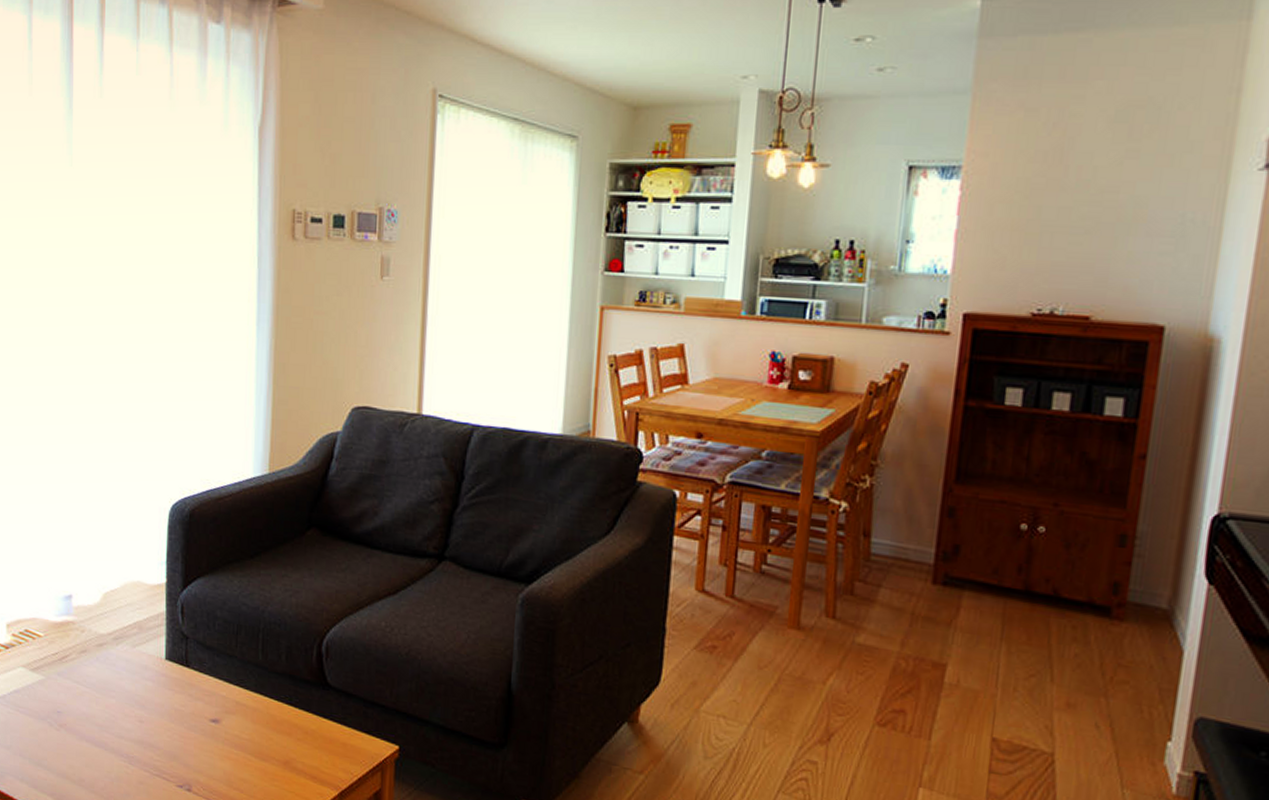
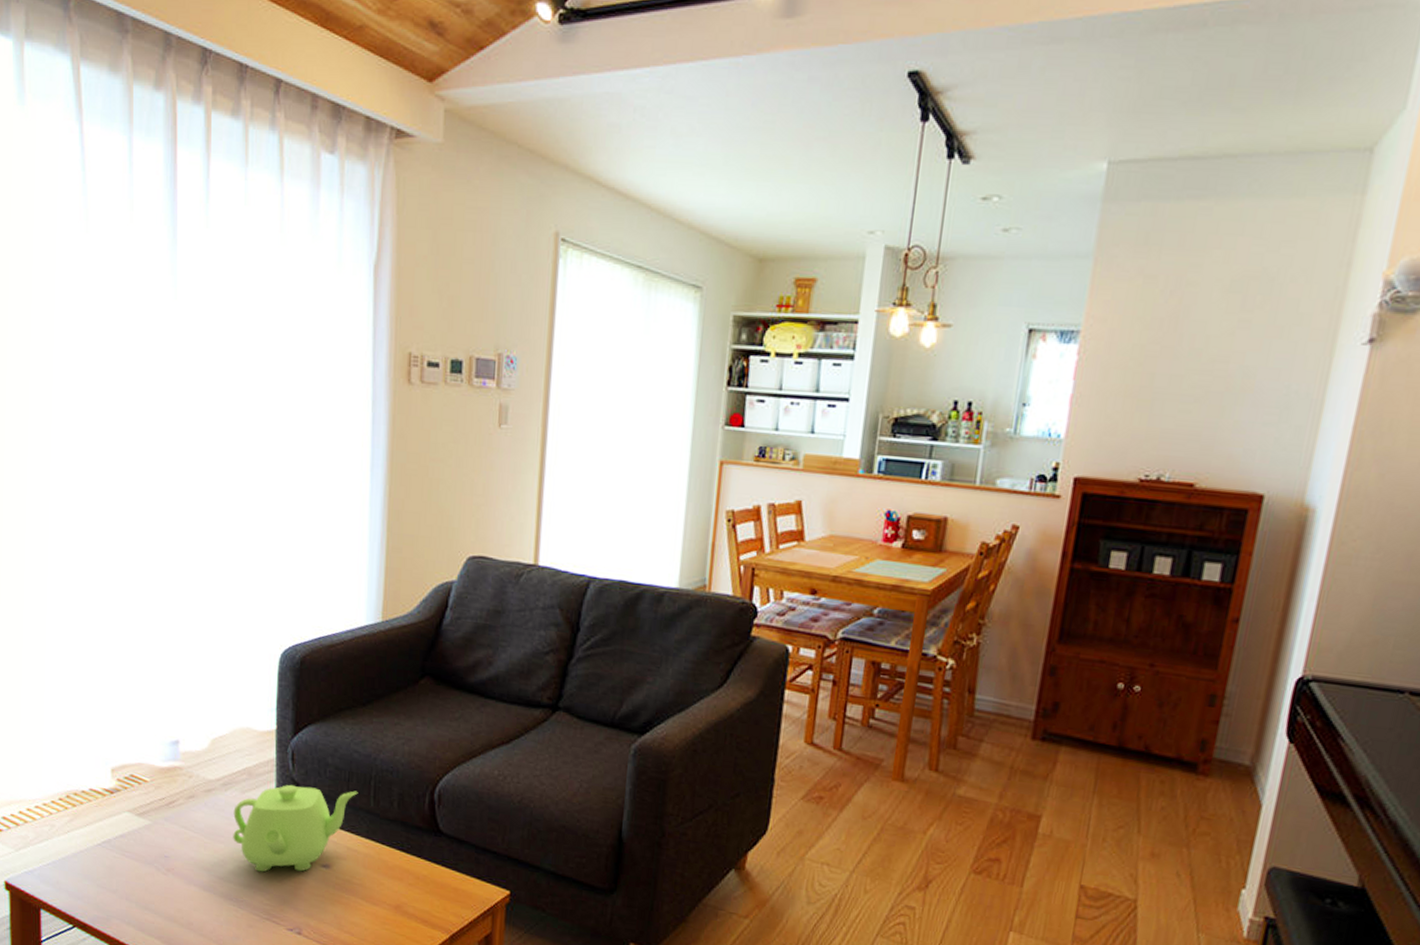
teapot: none [124,638,247,728] -> present [233,784,358,872]

